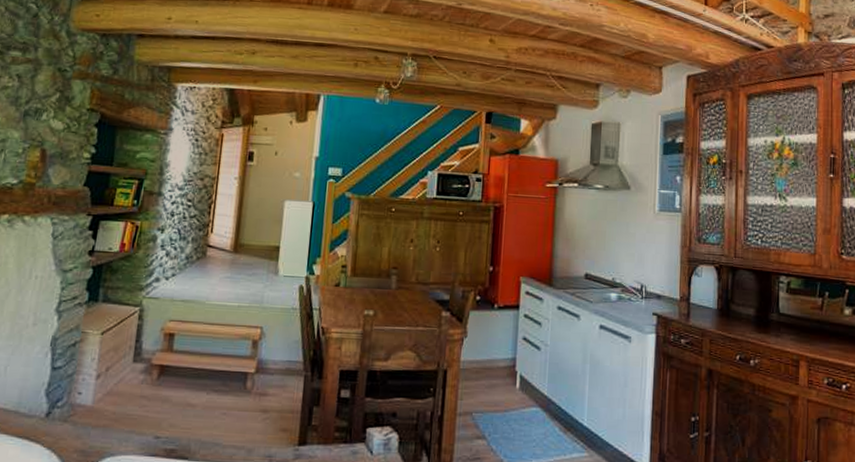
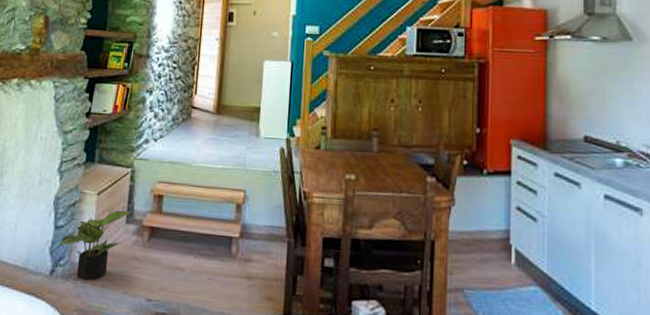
potted plant: none [56,349,140,421] -> present [59,210,132,281]

